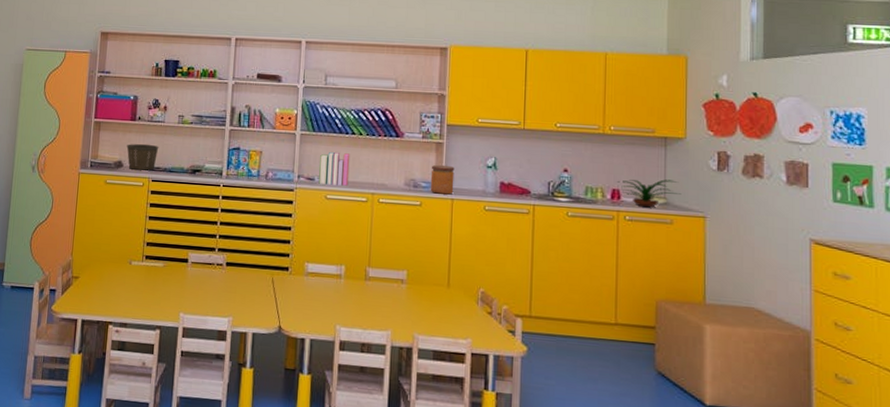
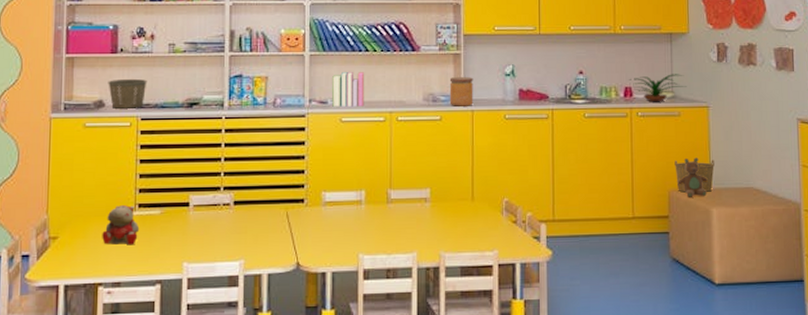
toy animal: none [114,255,145,292] -> present [102,205,140,246]
basket: none [664,269,710,307] -> present [675,159,714,193]
stuffed toy: none [667,269,703,312] -> present [677,157,709,199]

